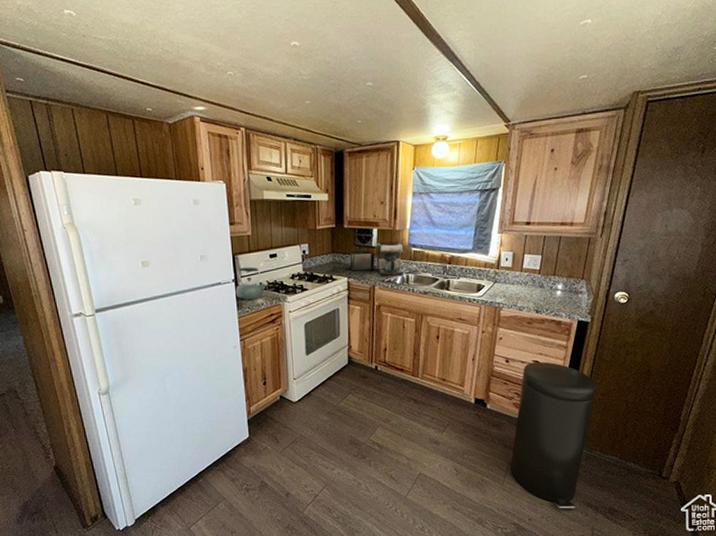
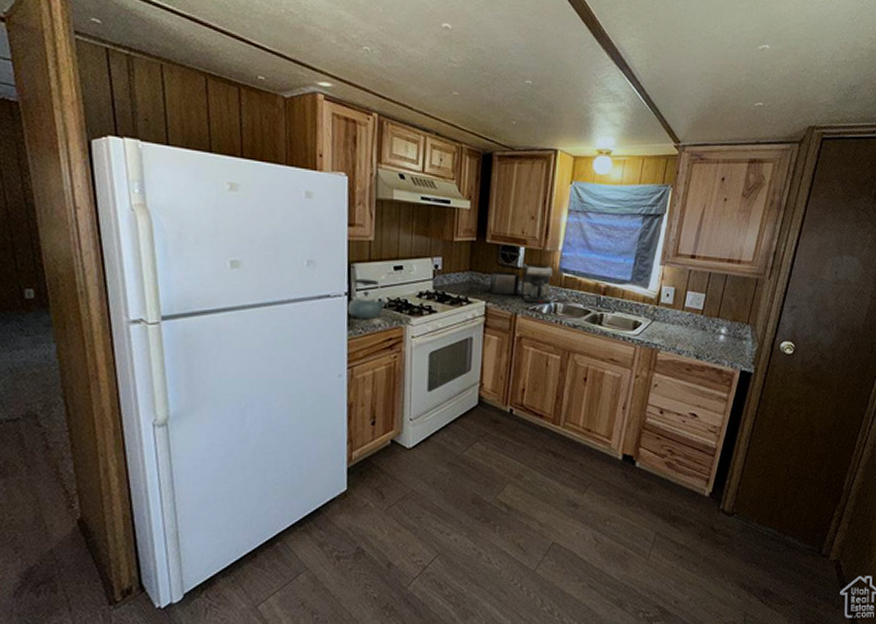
pedal bin: present [510,362,597,510] -> none [658,415,757,591]

